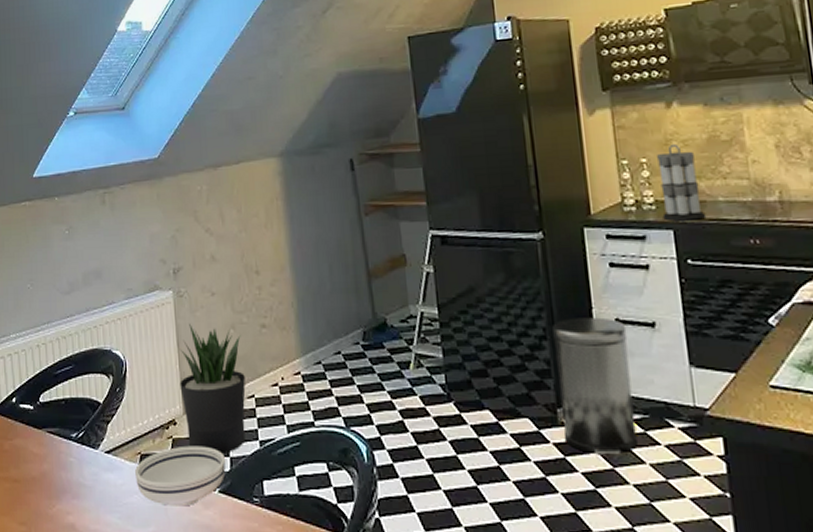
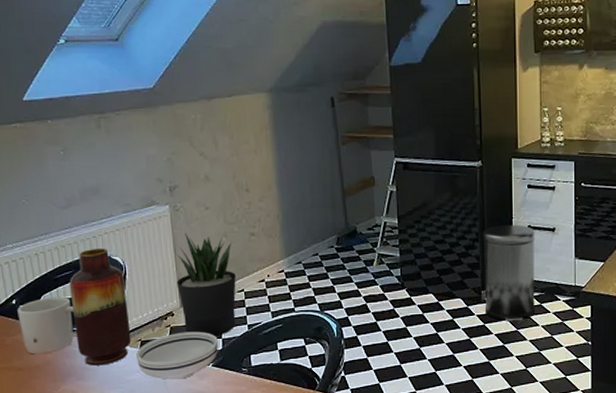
mug: none [17,396,75,464] -> present [17,296,78,355]
vase: none [68,339,130,482] -> present [69,247,131,366]
spice rack: present [657,143,705,221] -> none [568,97,597,155]

